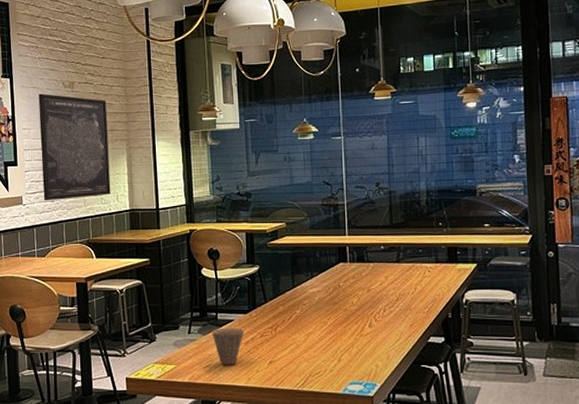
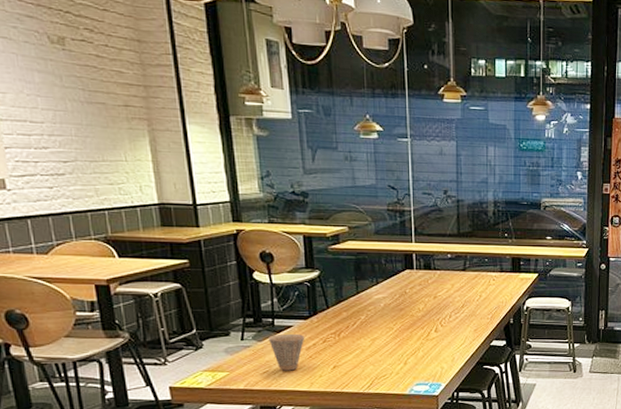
wall art: present [38,93,111,201] -> none [12,46,132,187]

